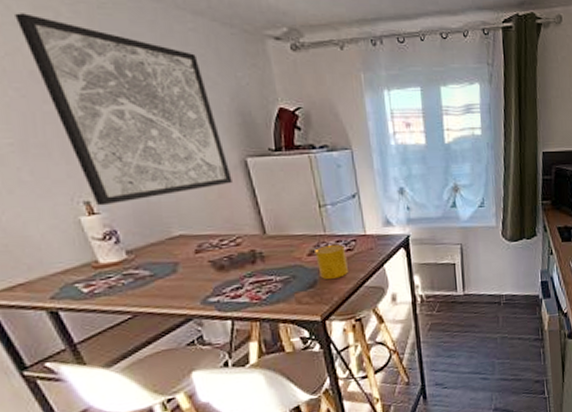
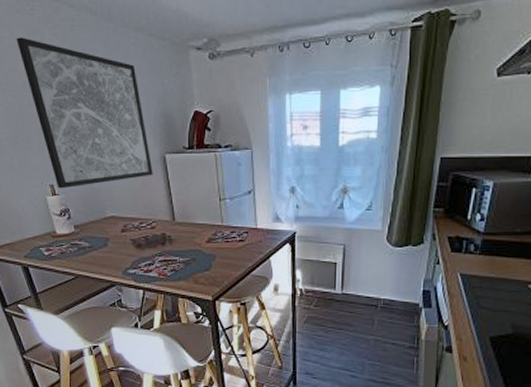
cup: present [315,244,349,280] -> none [212,234,240,266]

